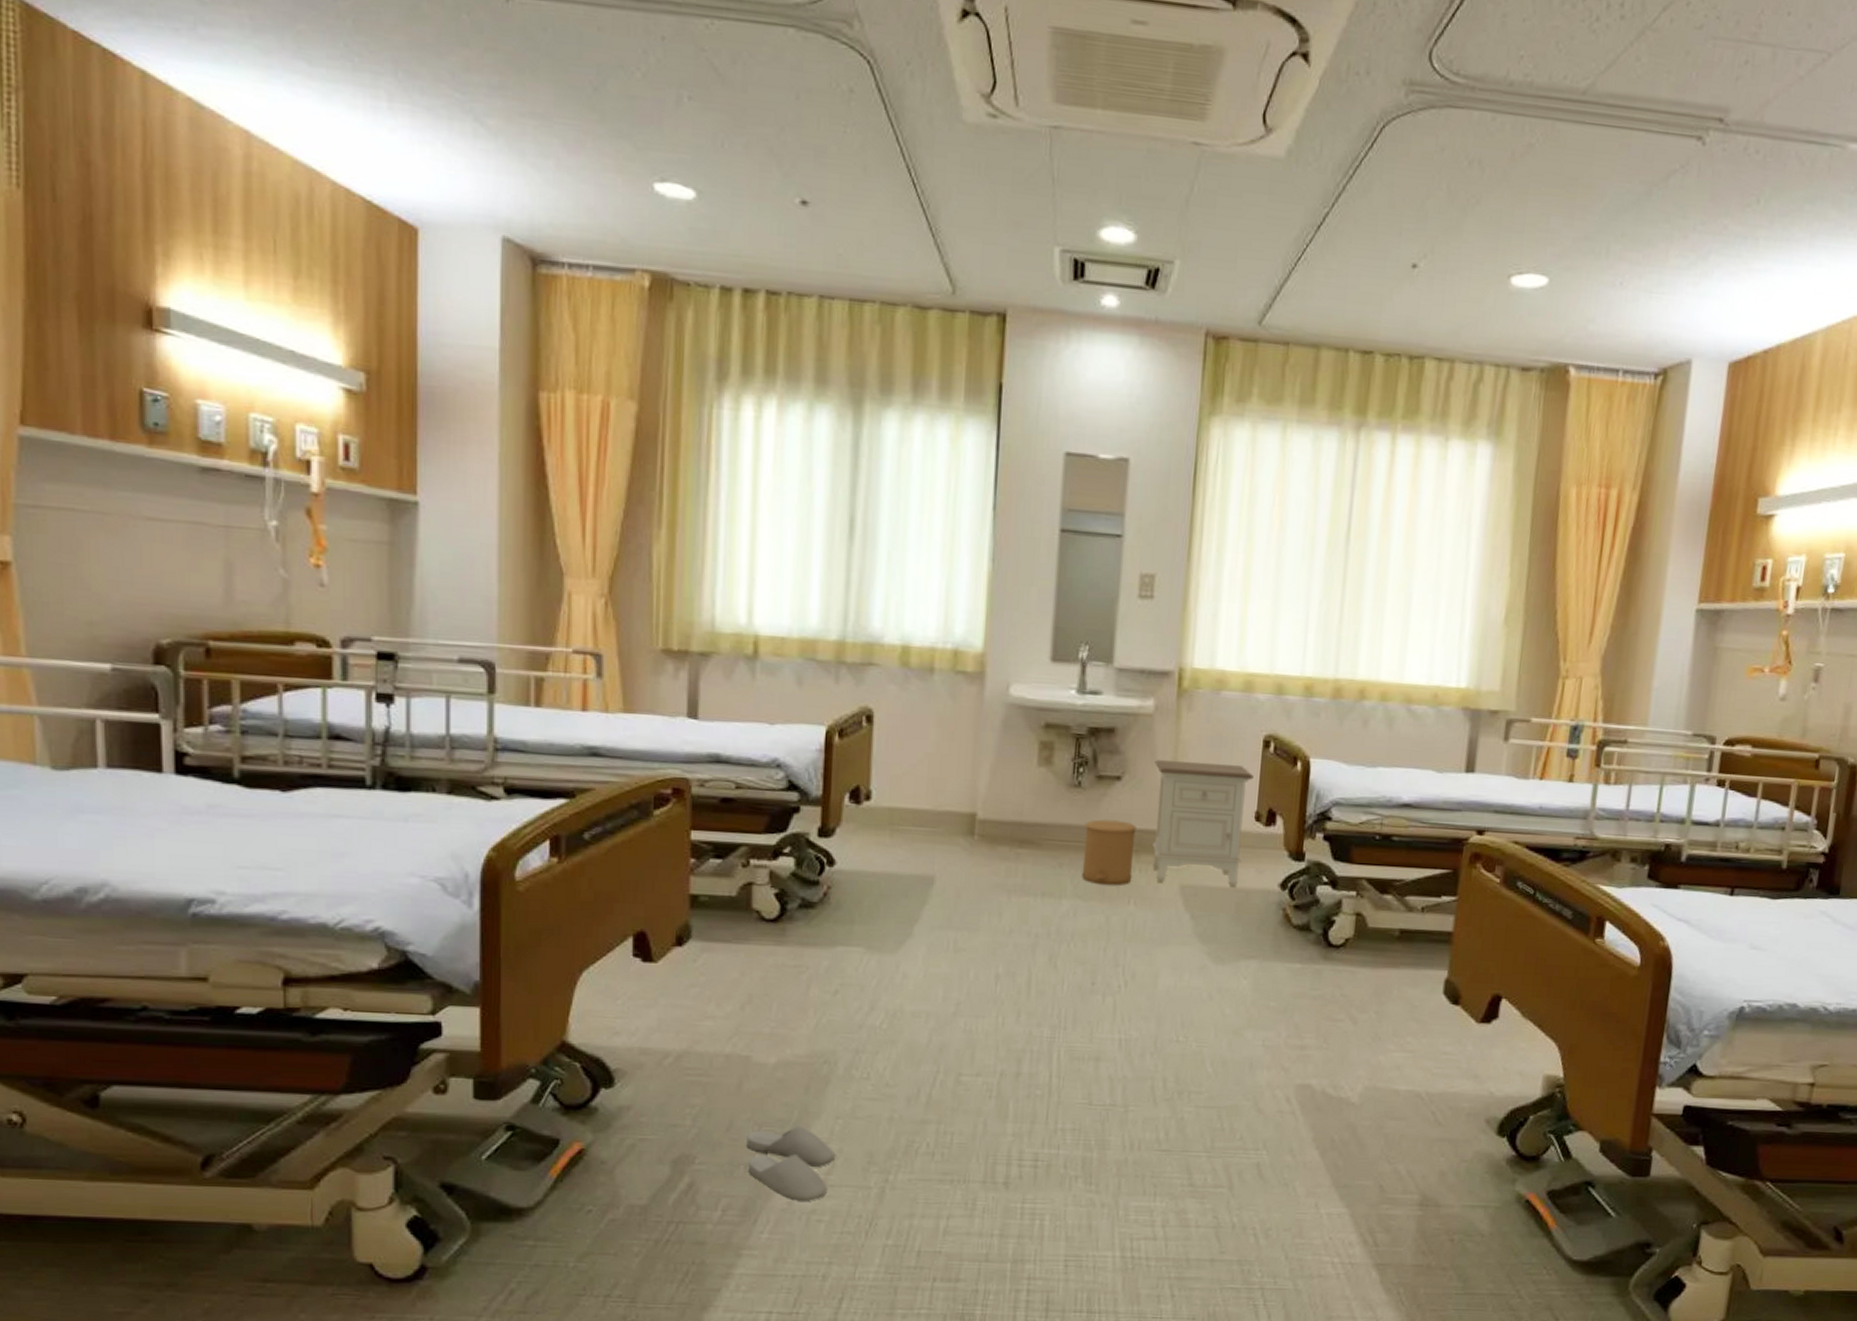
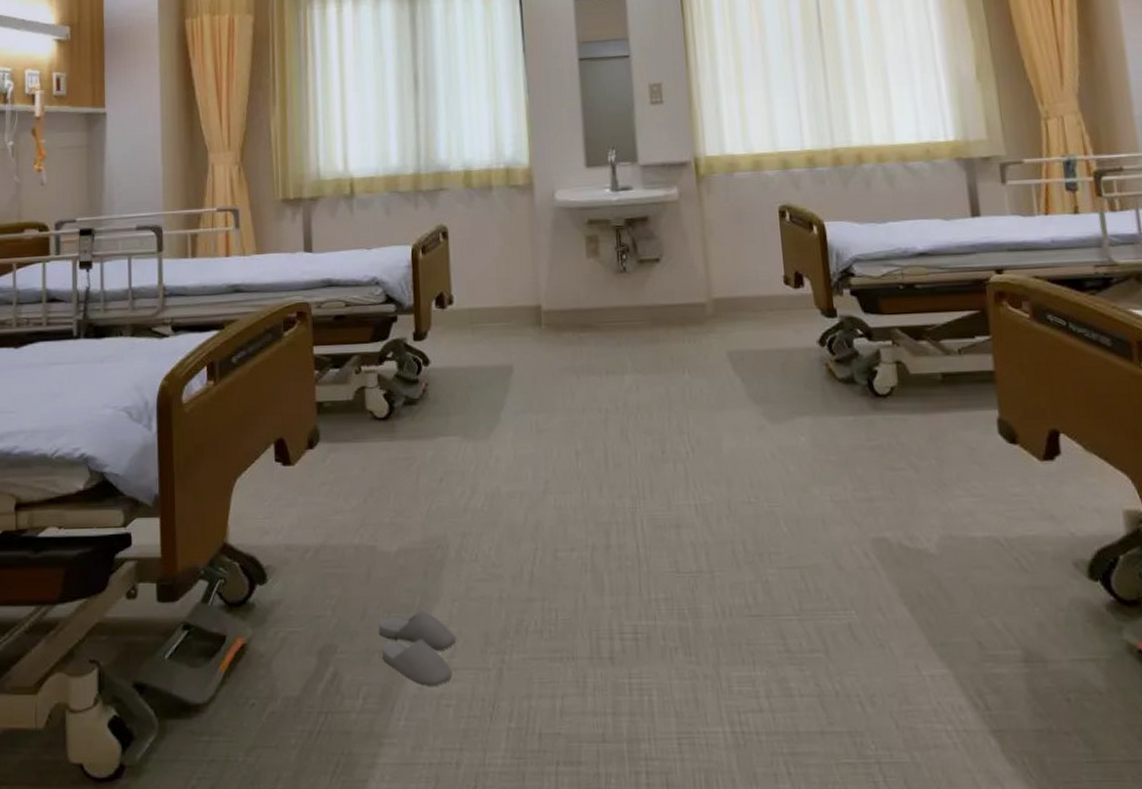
trash can: present [1081,819,1138,886] -> none [634,298,683,359]
nightstand: present [1152,759,1254,889] -> none [686,236,779,352]

